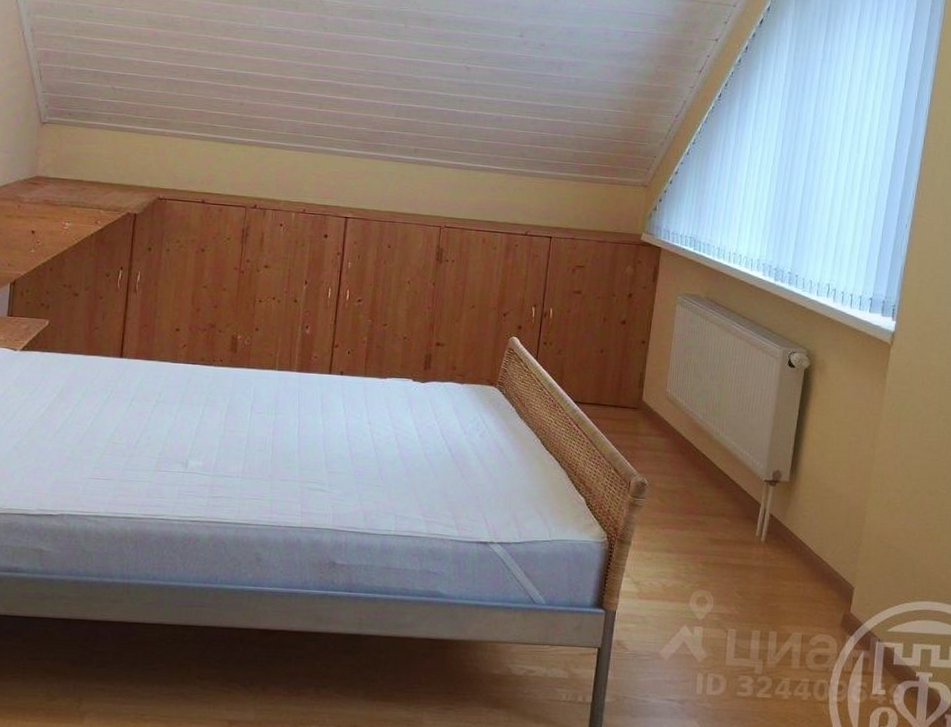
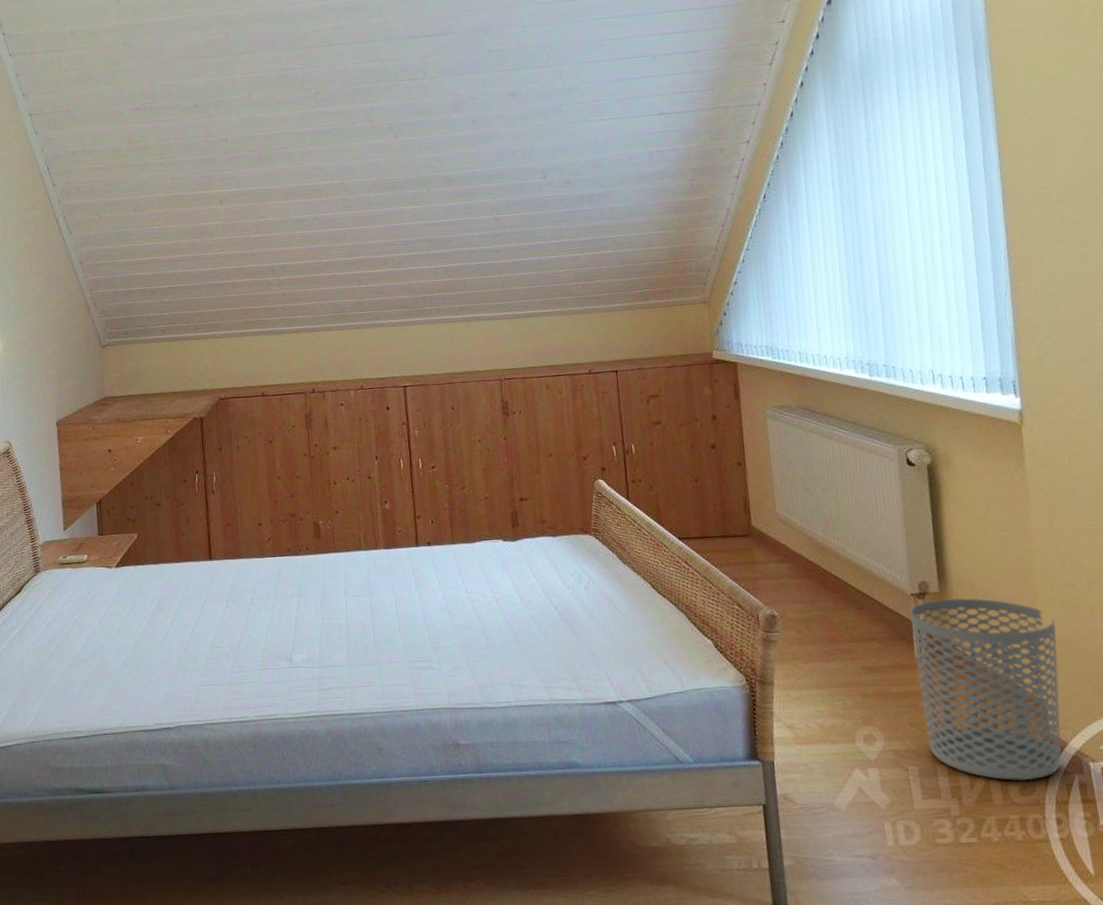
waste bin: none [750,488,878,652] -> present [909,598,1062,781]

